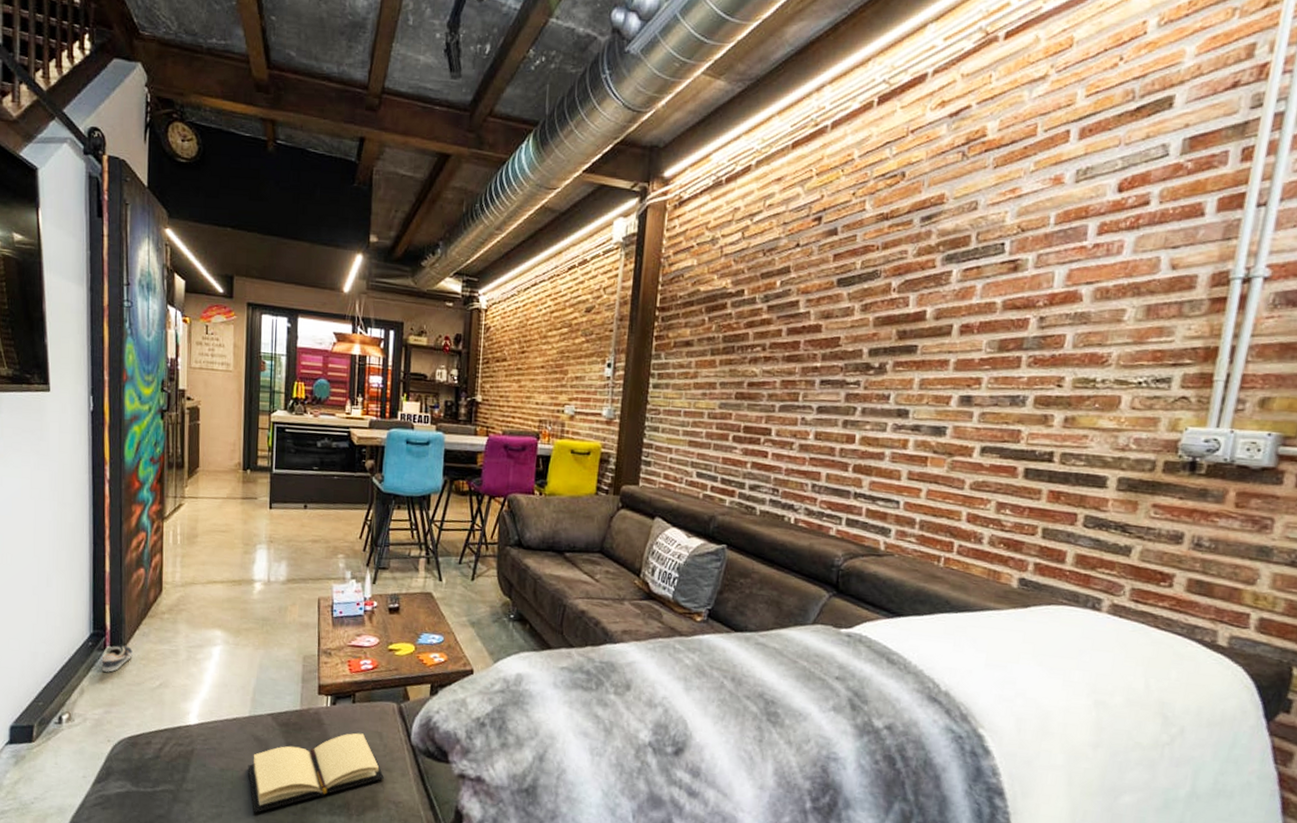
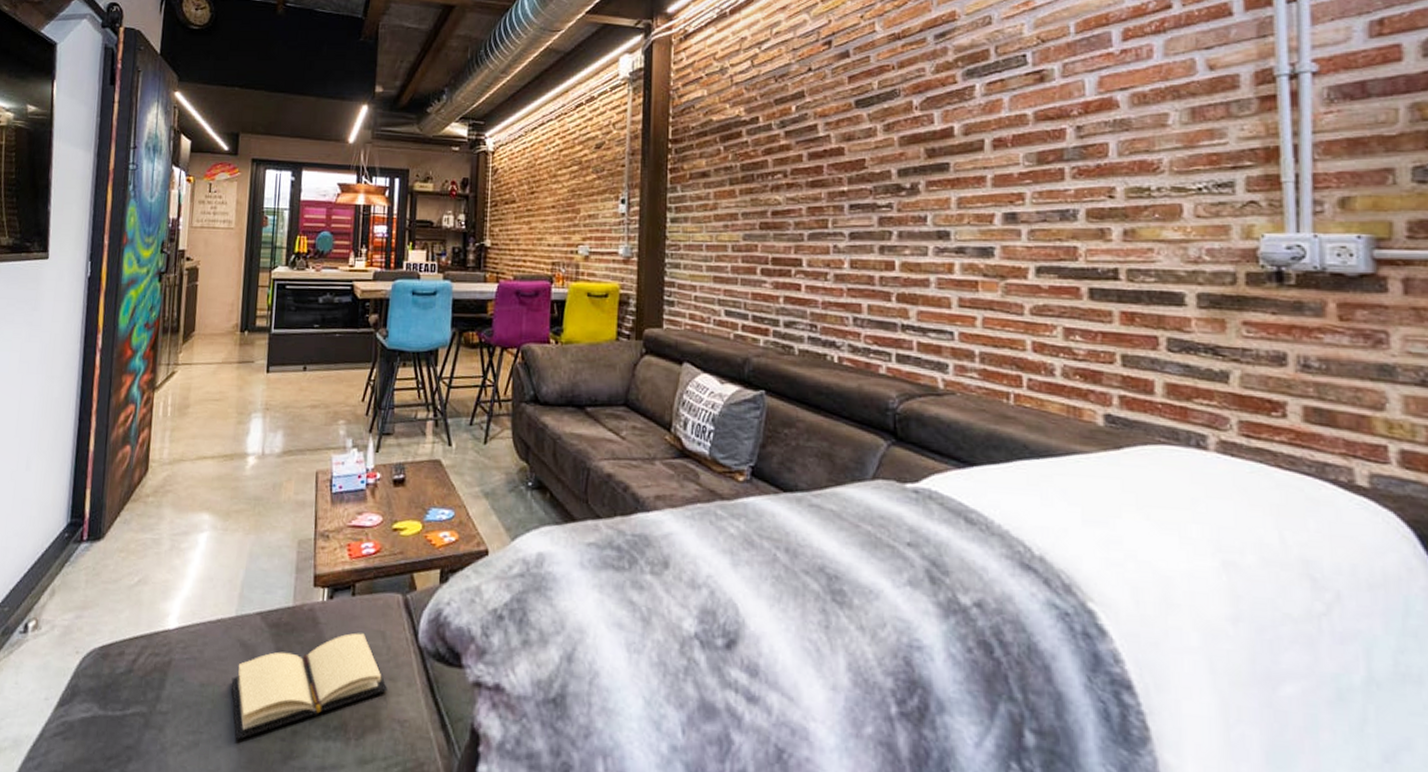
sneaker: present [102,644,133,672] -> none [77,534,112,568]

